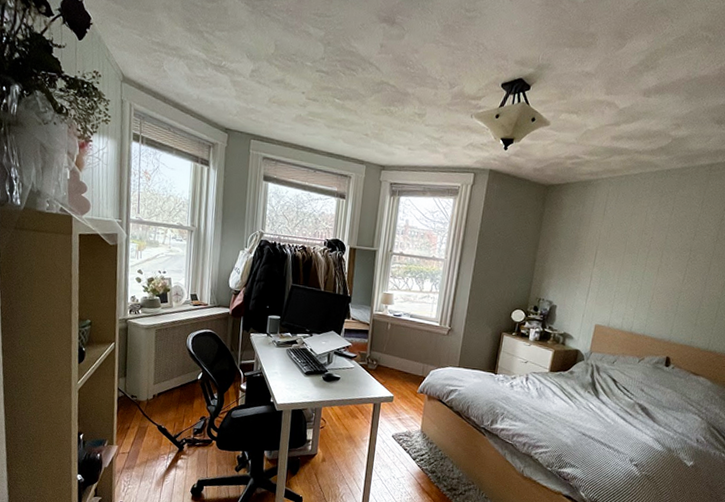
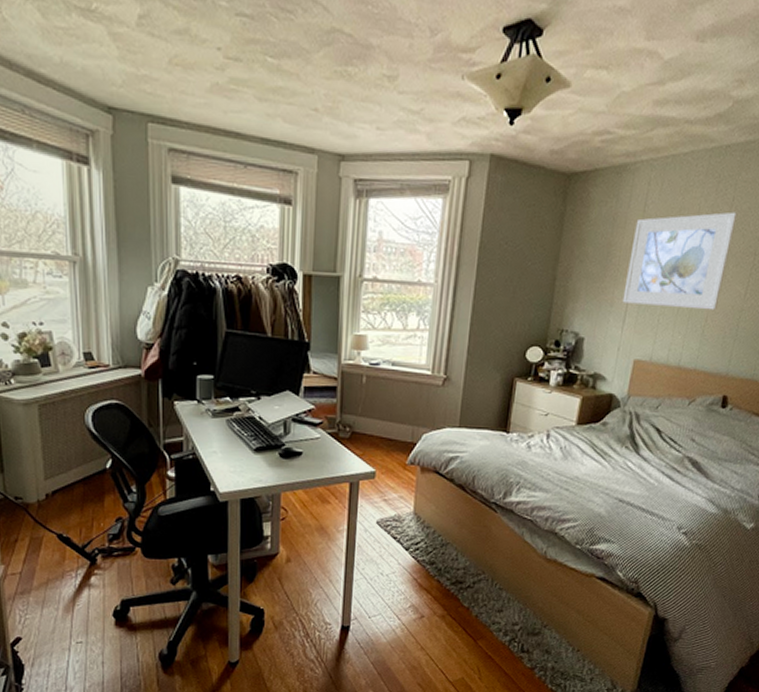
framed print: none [586,218,677,291] -> present [622,211,738,311]

